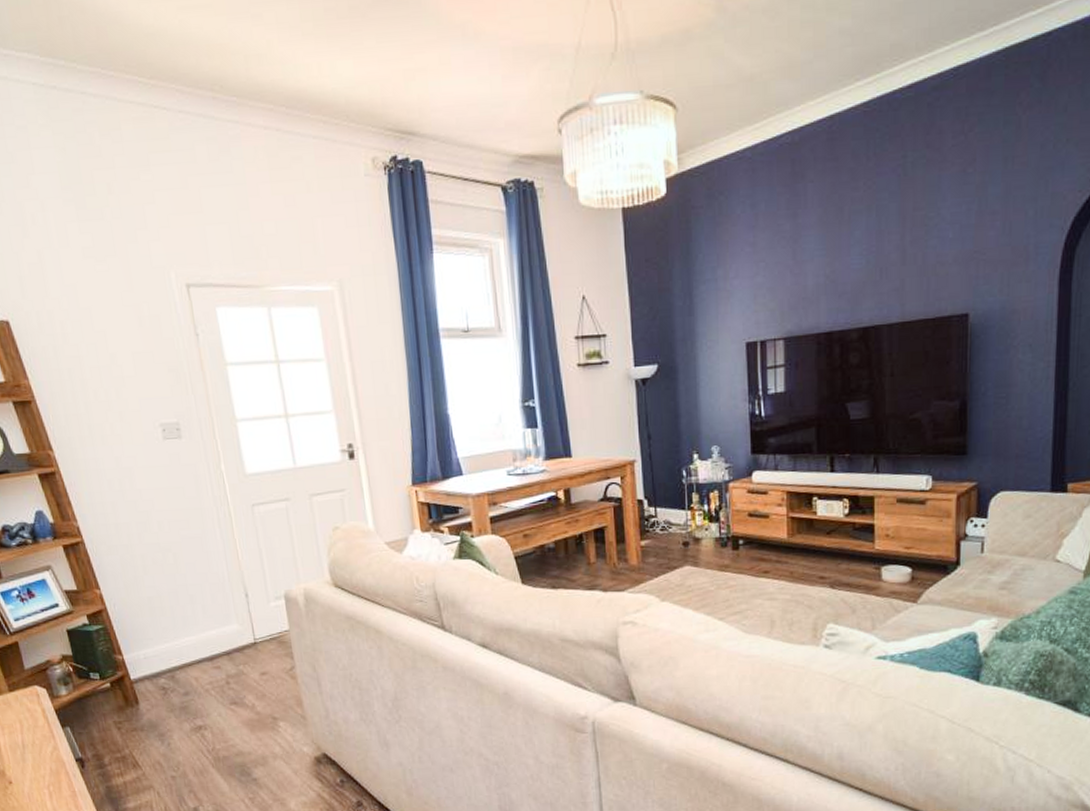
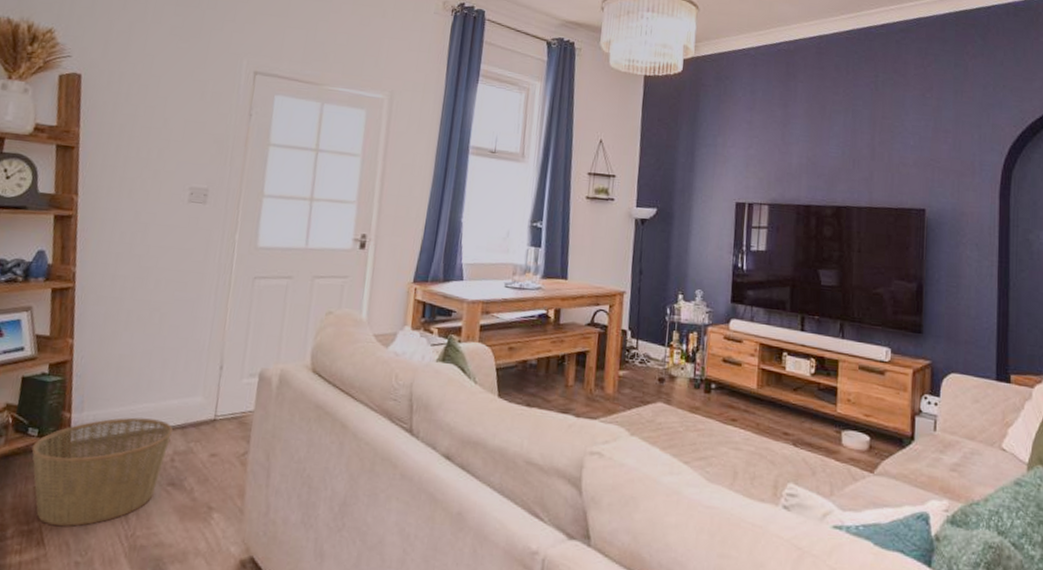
basket: none [98,650,221,751] -> present [31,417,173,527]

